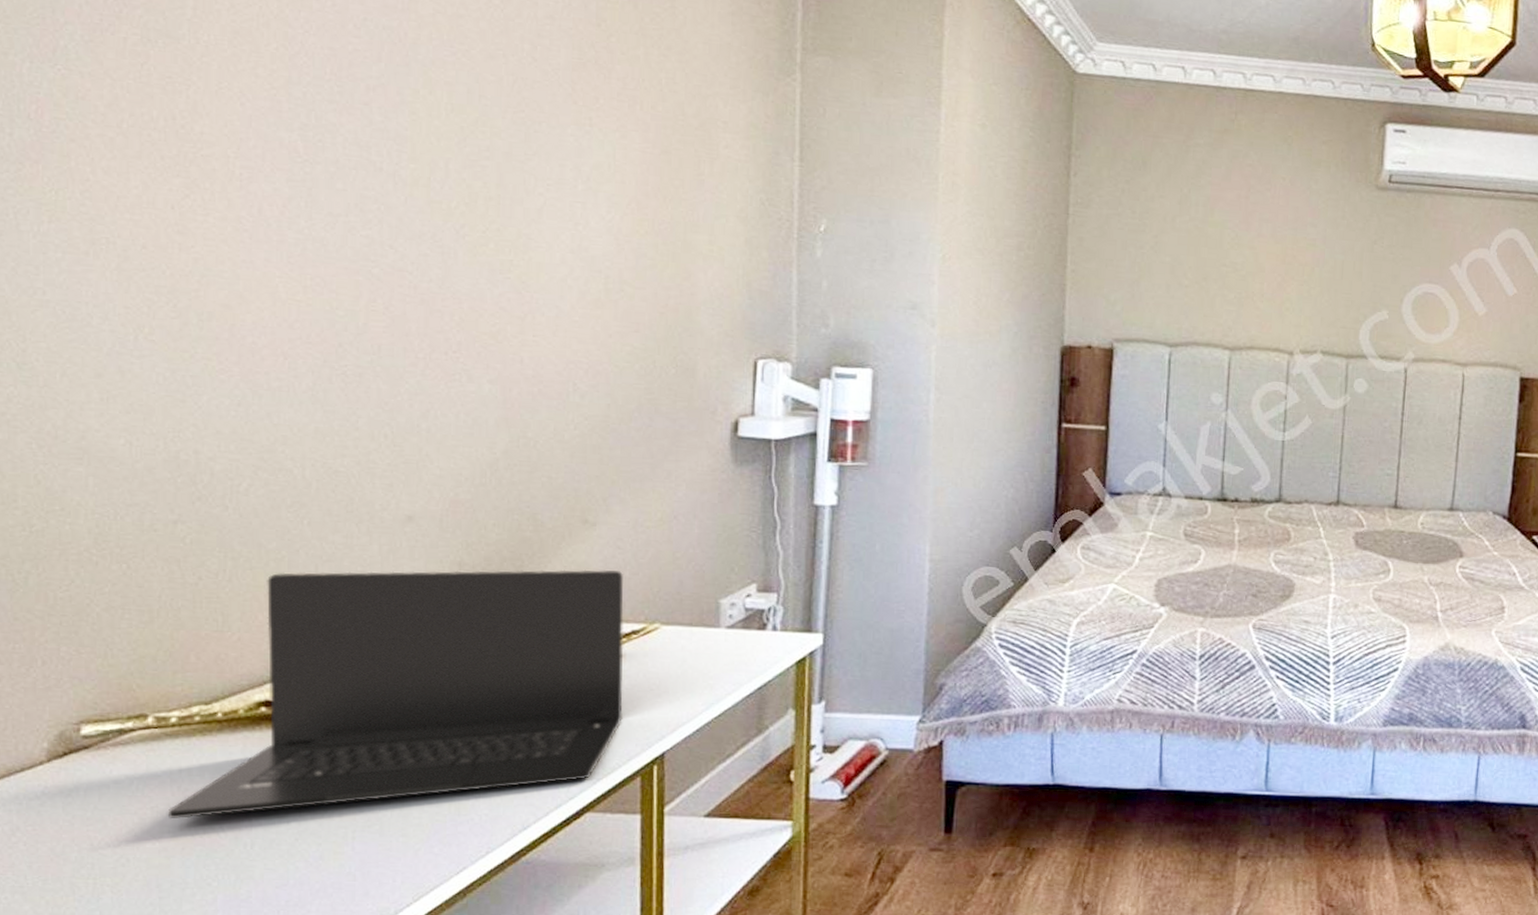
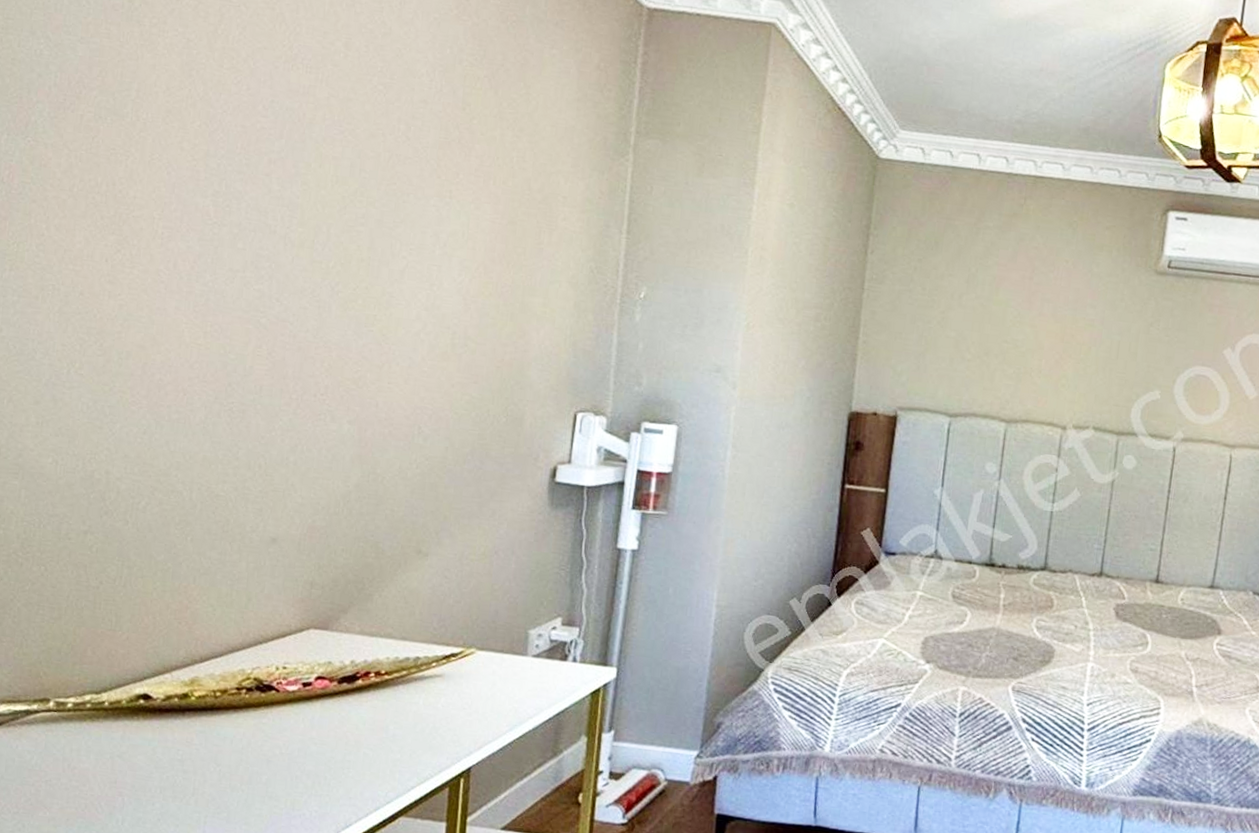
laptop: present [167,569,624,820] -> none [57,581,448,793]

